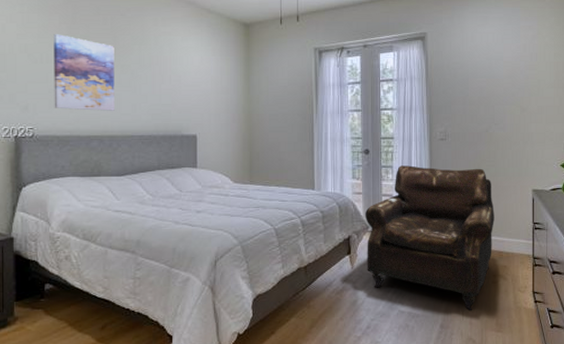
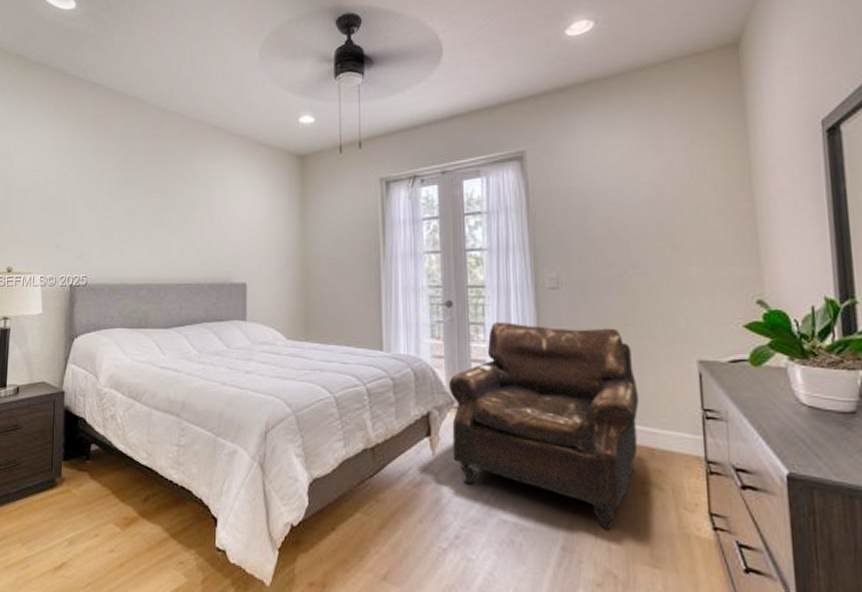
wall art: present [53,34,115,111] -> none [106,179,165,257]

